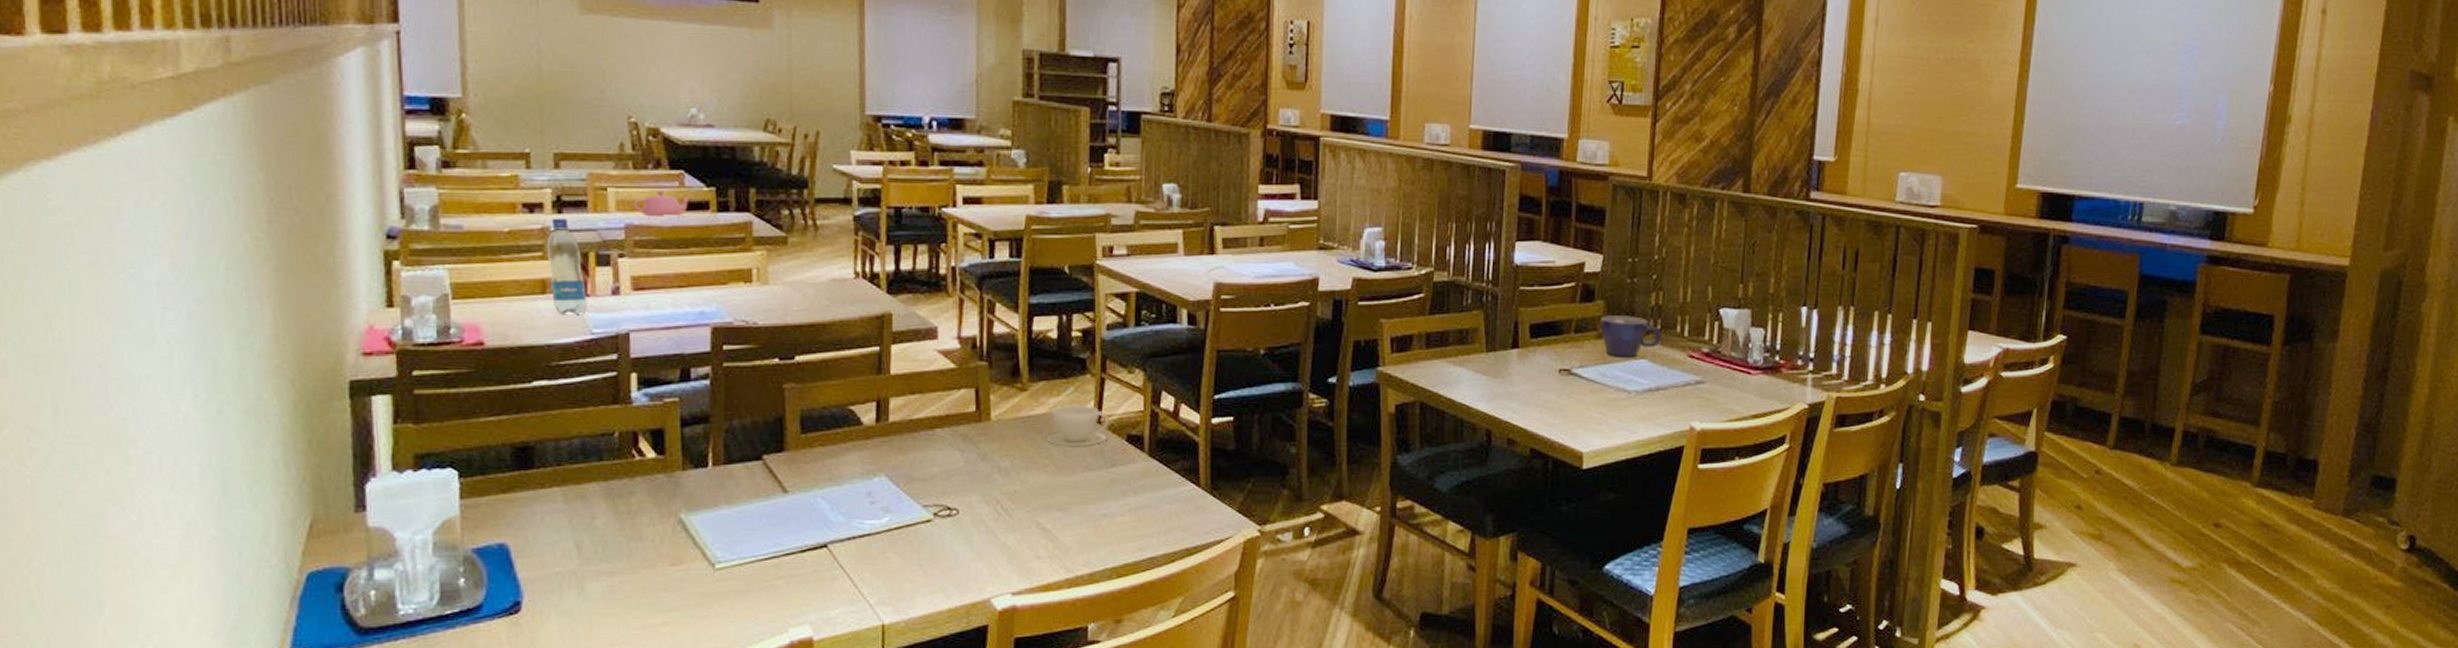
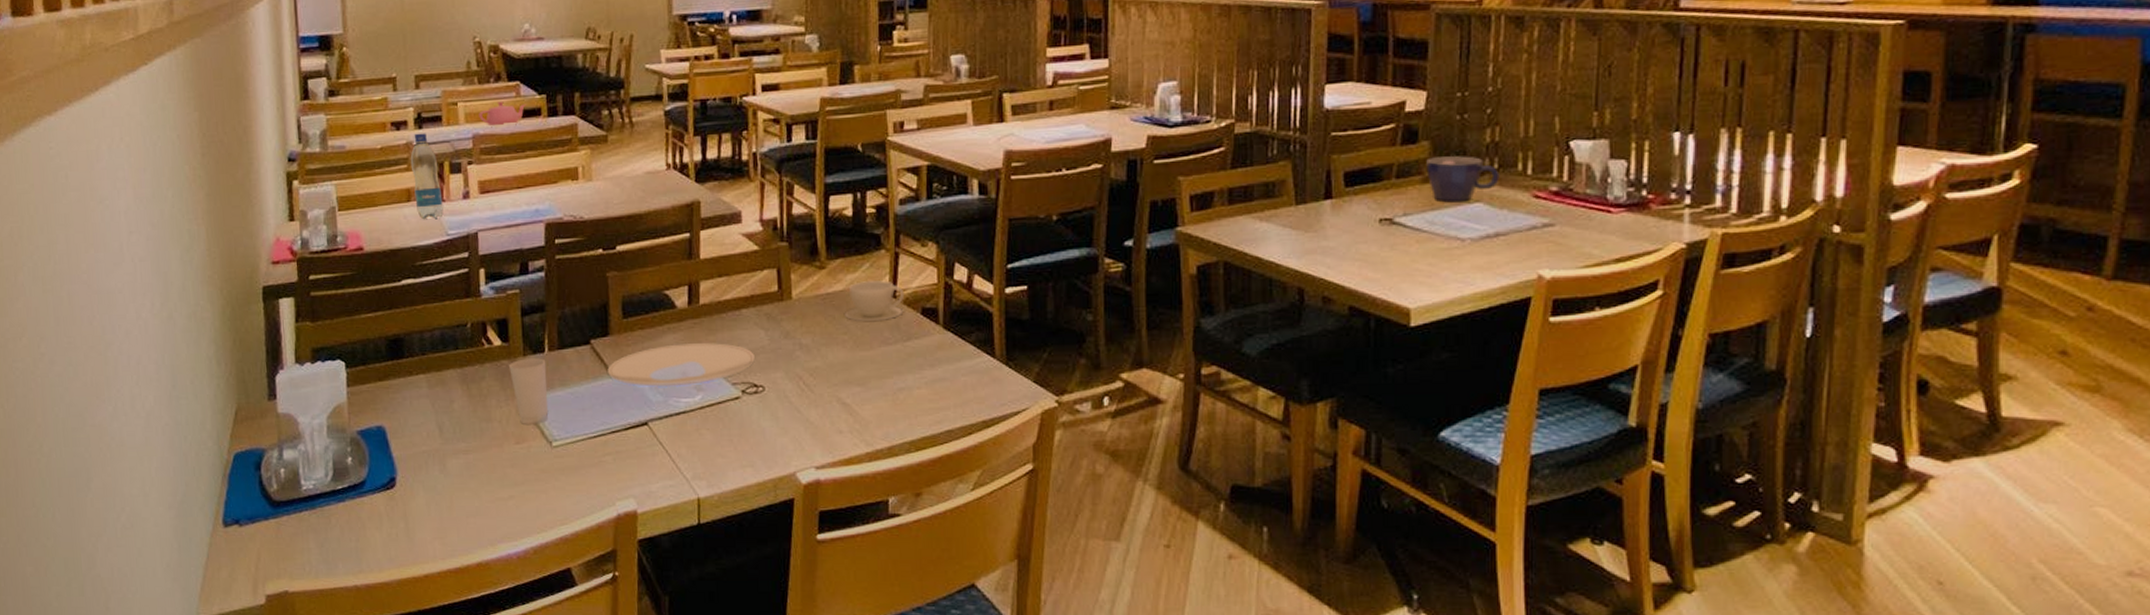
cup: none [665,473,712,546] -> present [509,358,549,426]
plate: none [782,463,949,507] -> present [607,343,755,387]

